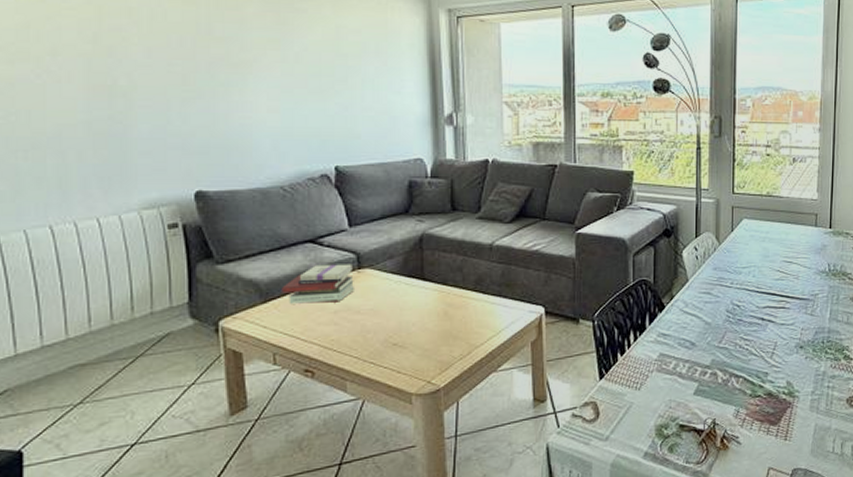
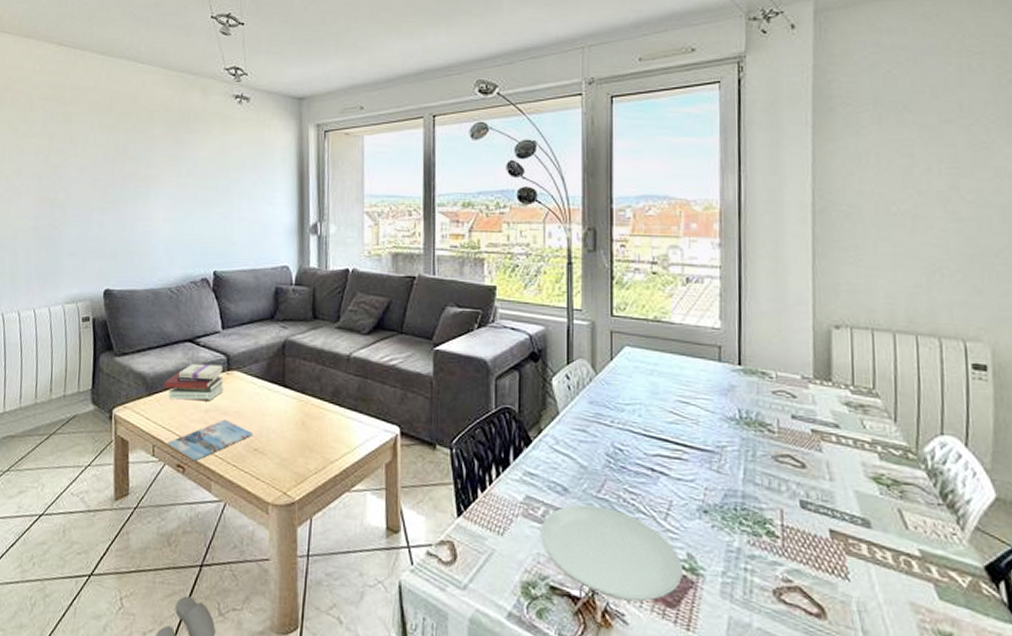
magazine: none [290,318,391,364] -> present [167,419,253,462]
plate: none [672,354,783,426] -> present [540,504,682,602]

